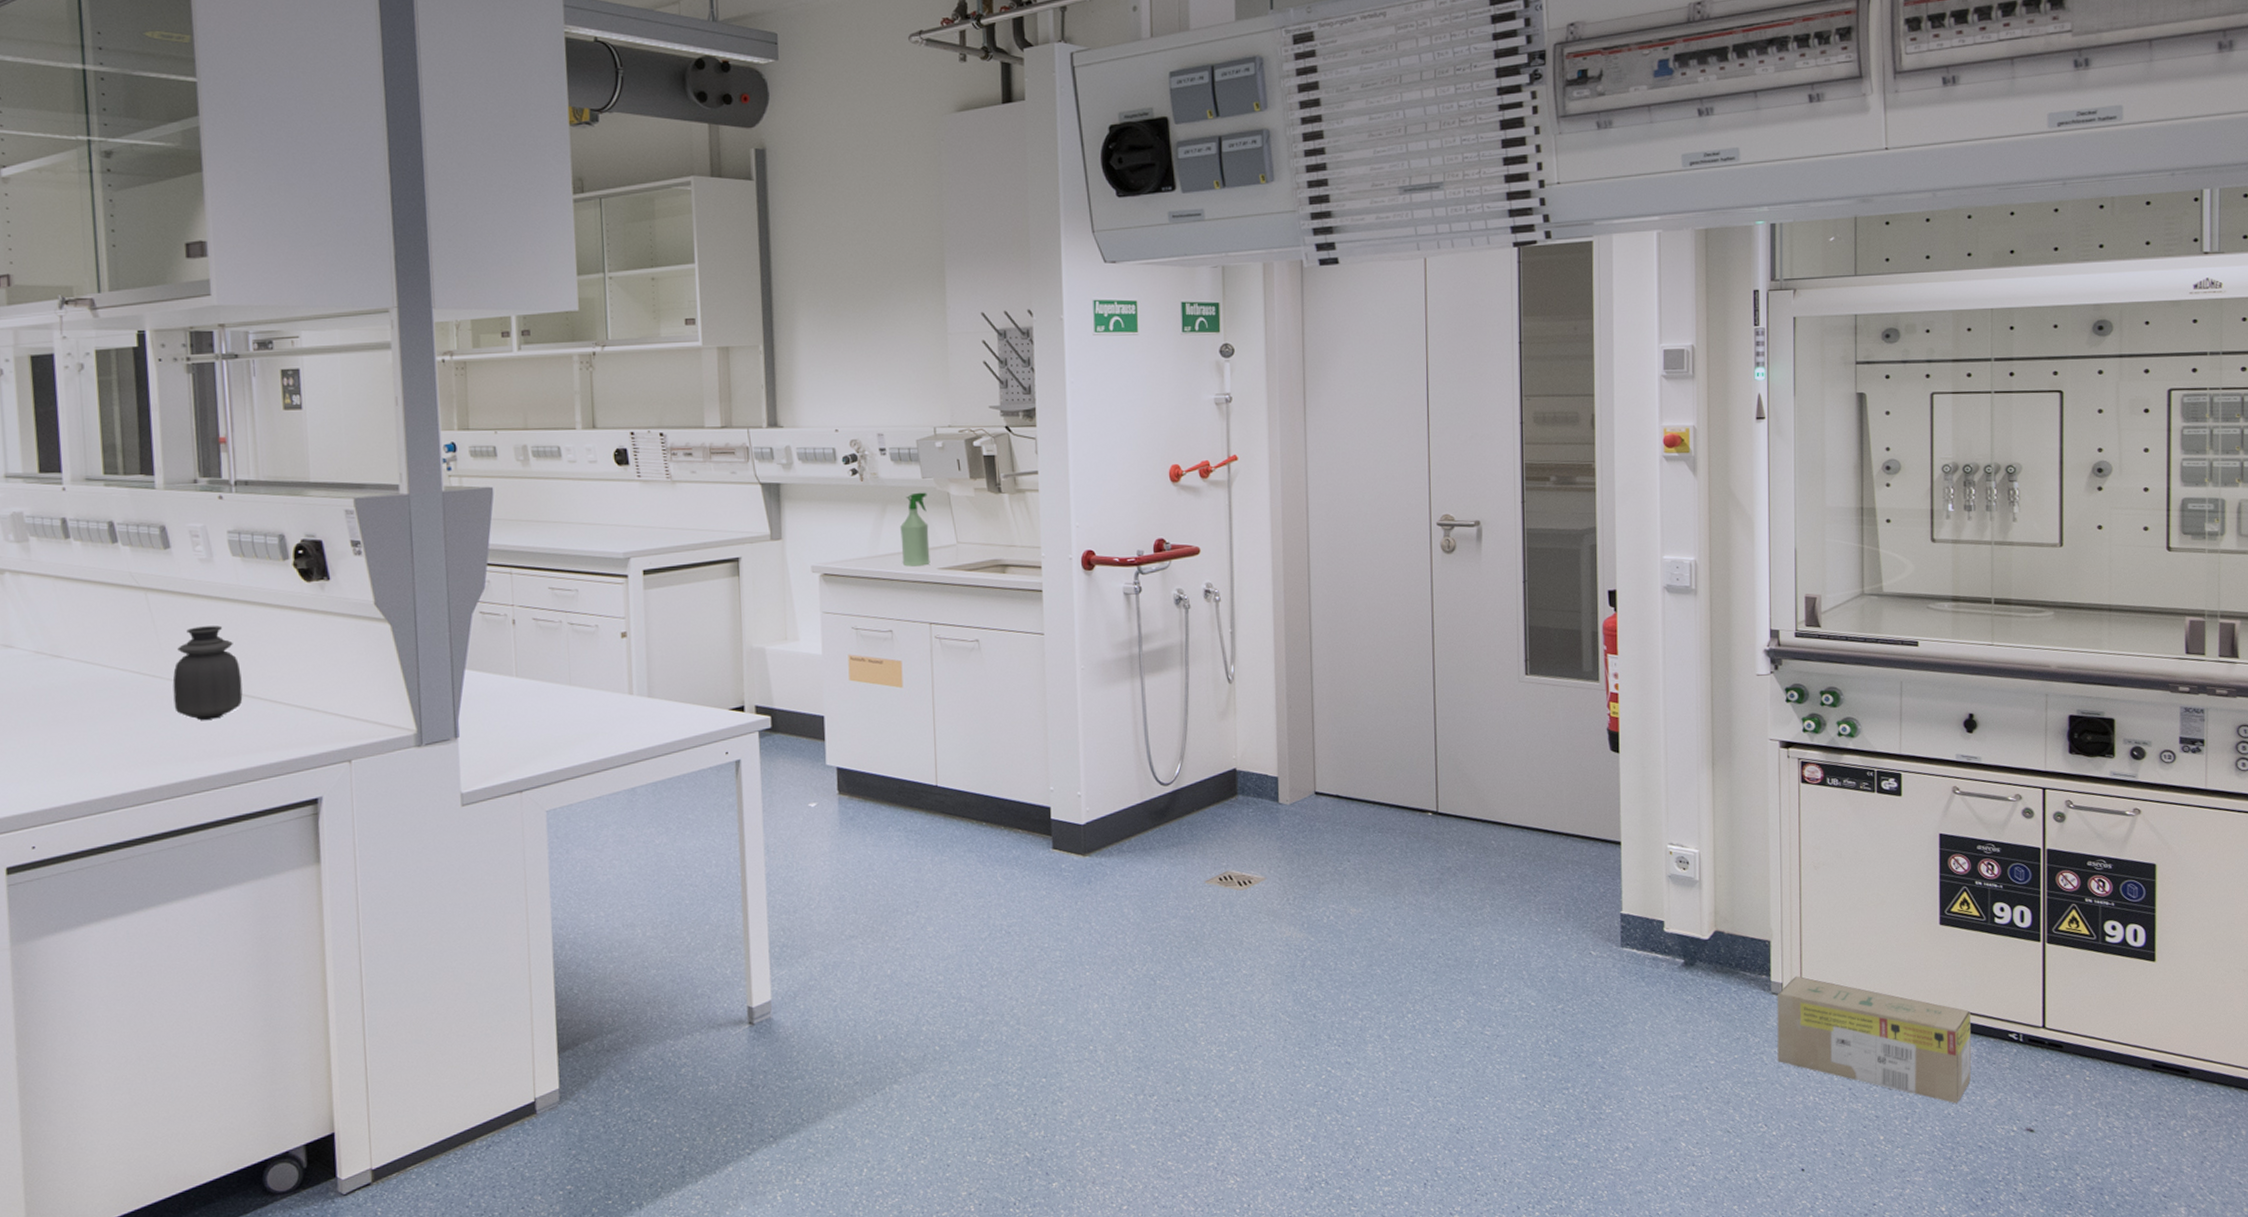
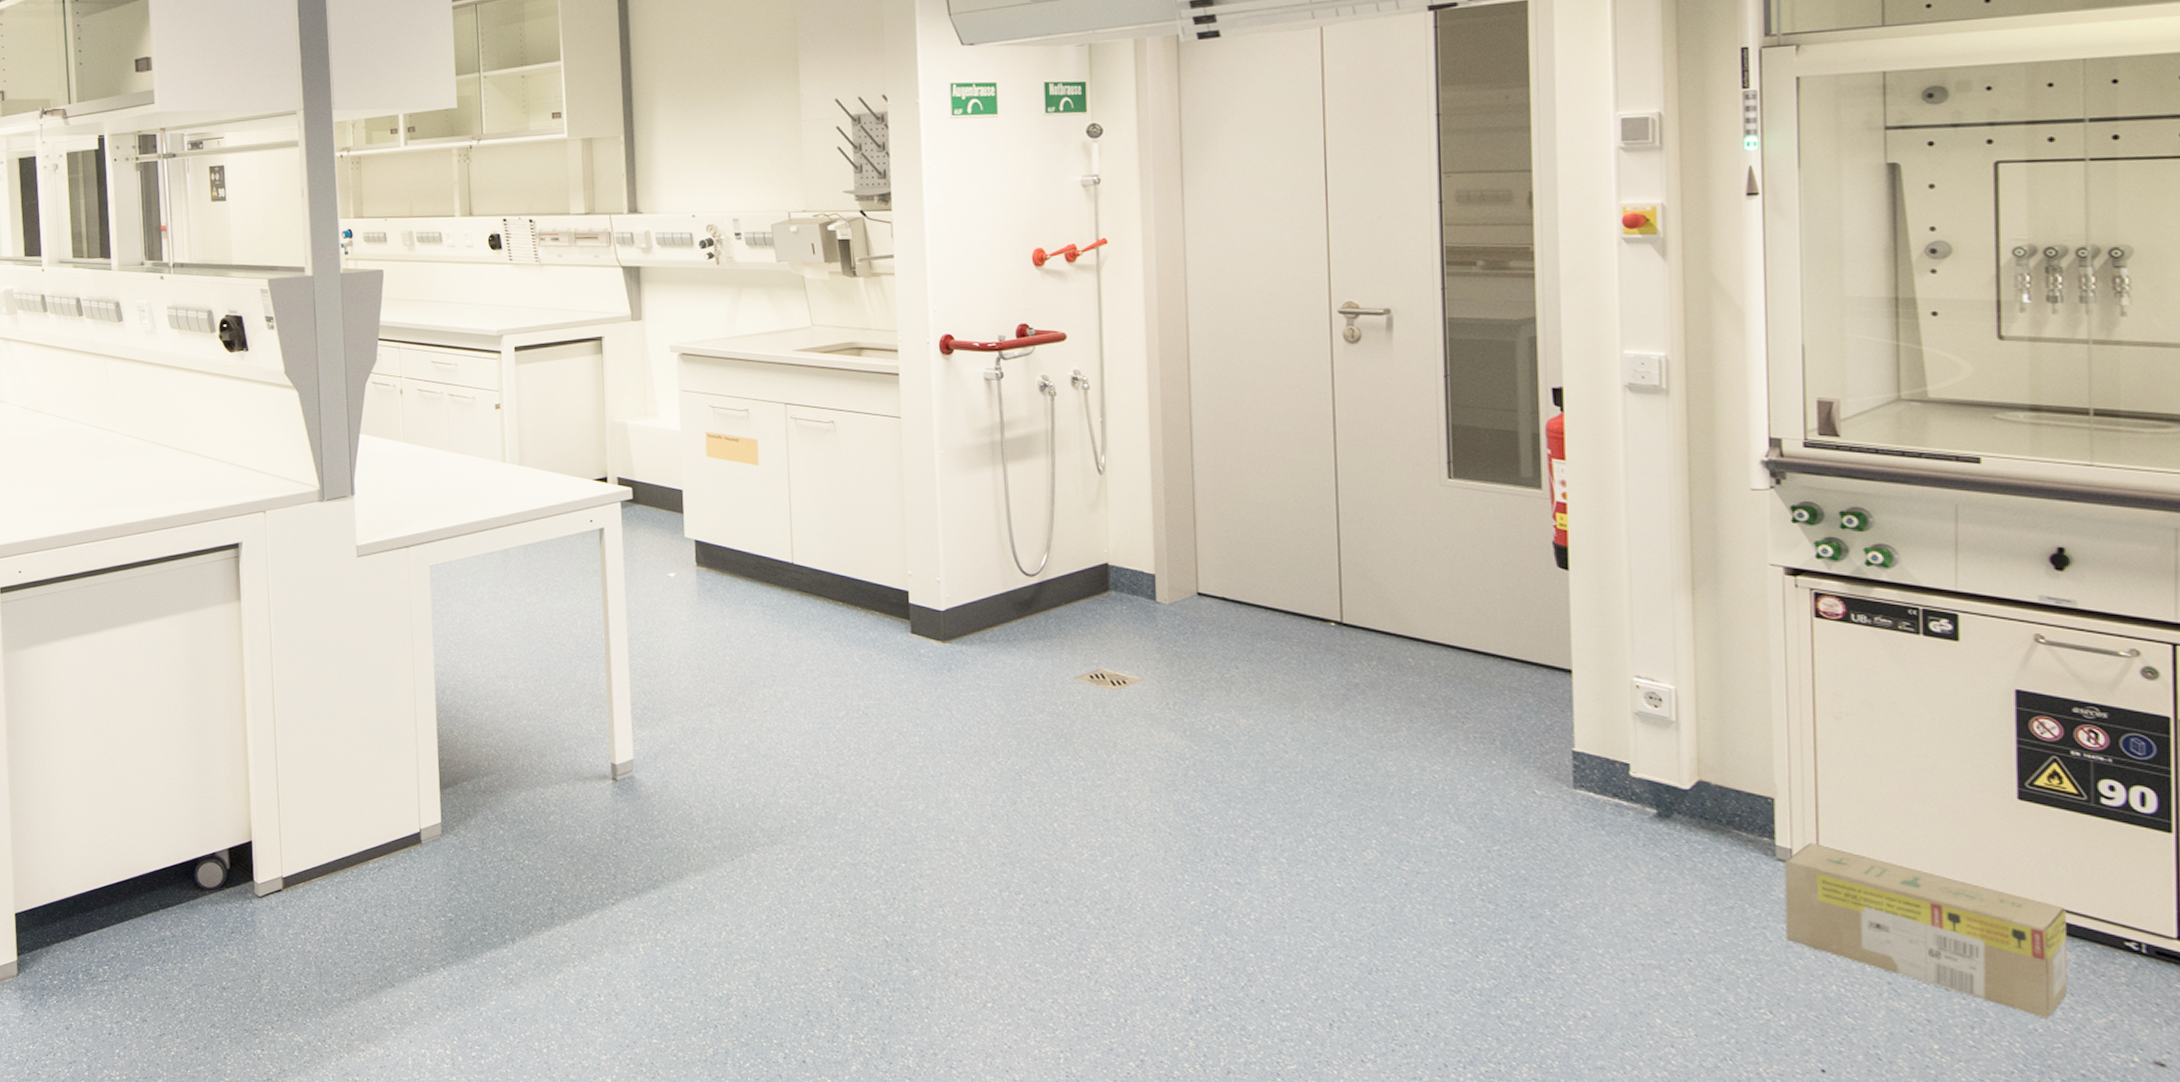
jar: present [172,625,243,720] -> none [124,389,179,470]
spray bottle: present [900,492,930,567] -> none [755,275,785,348]

